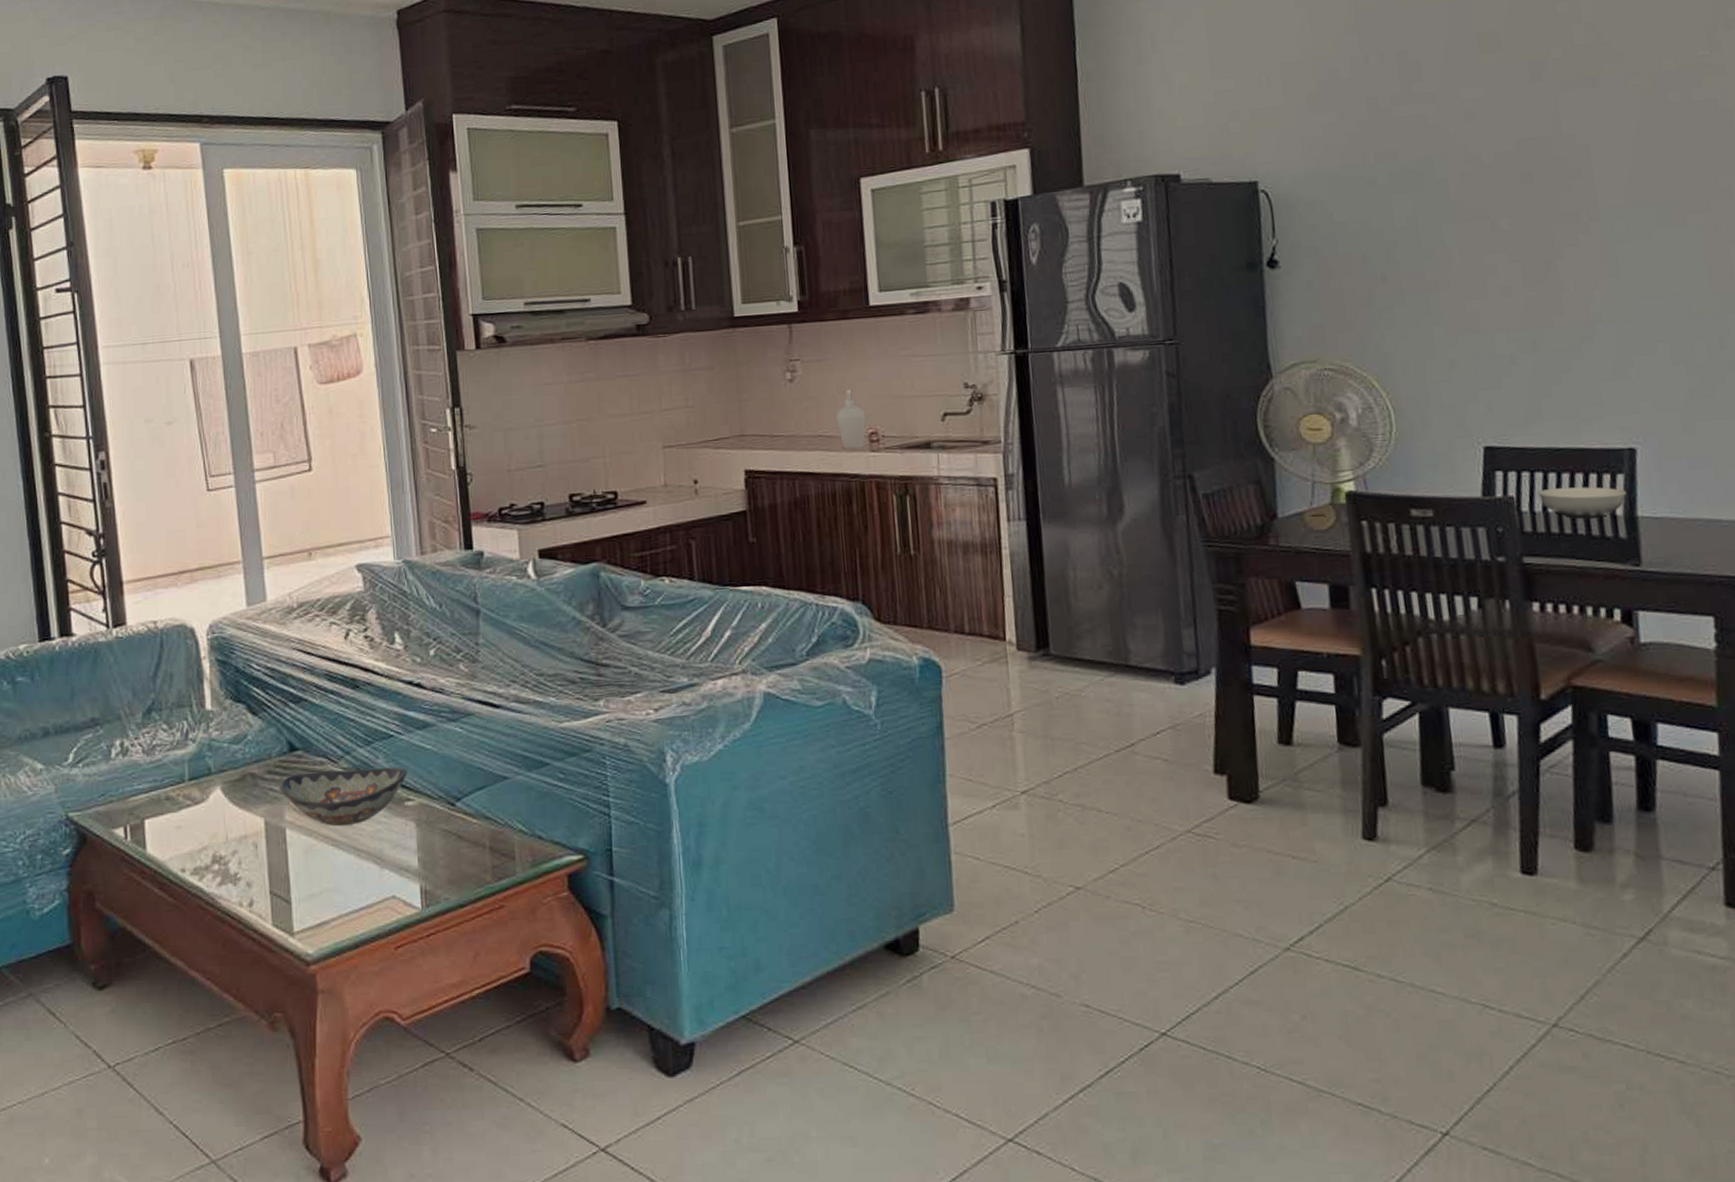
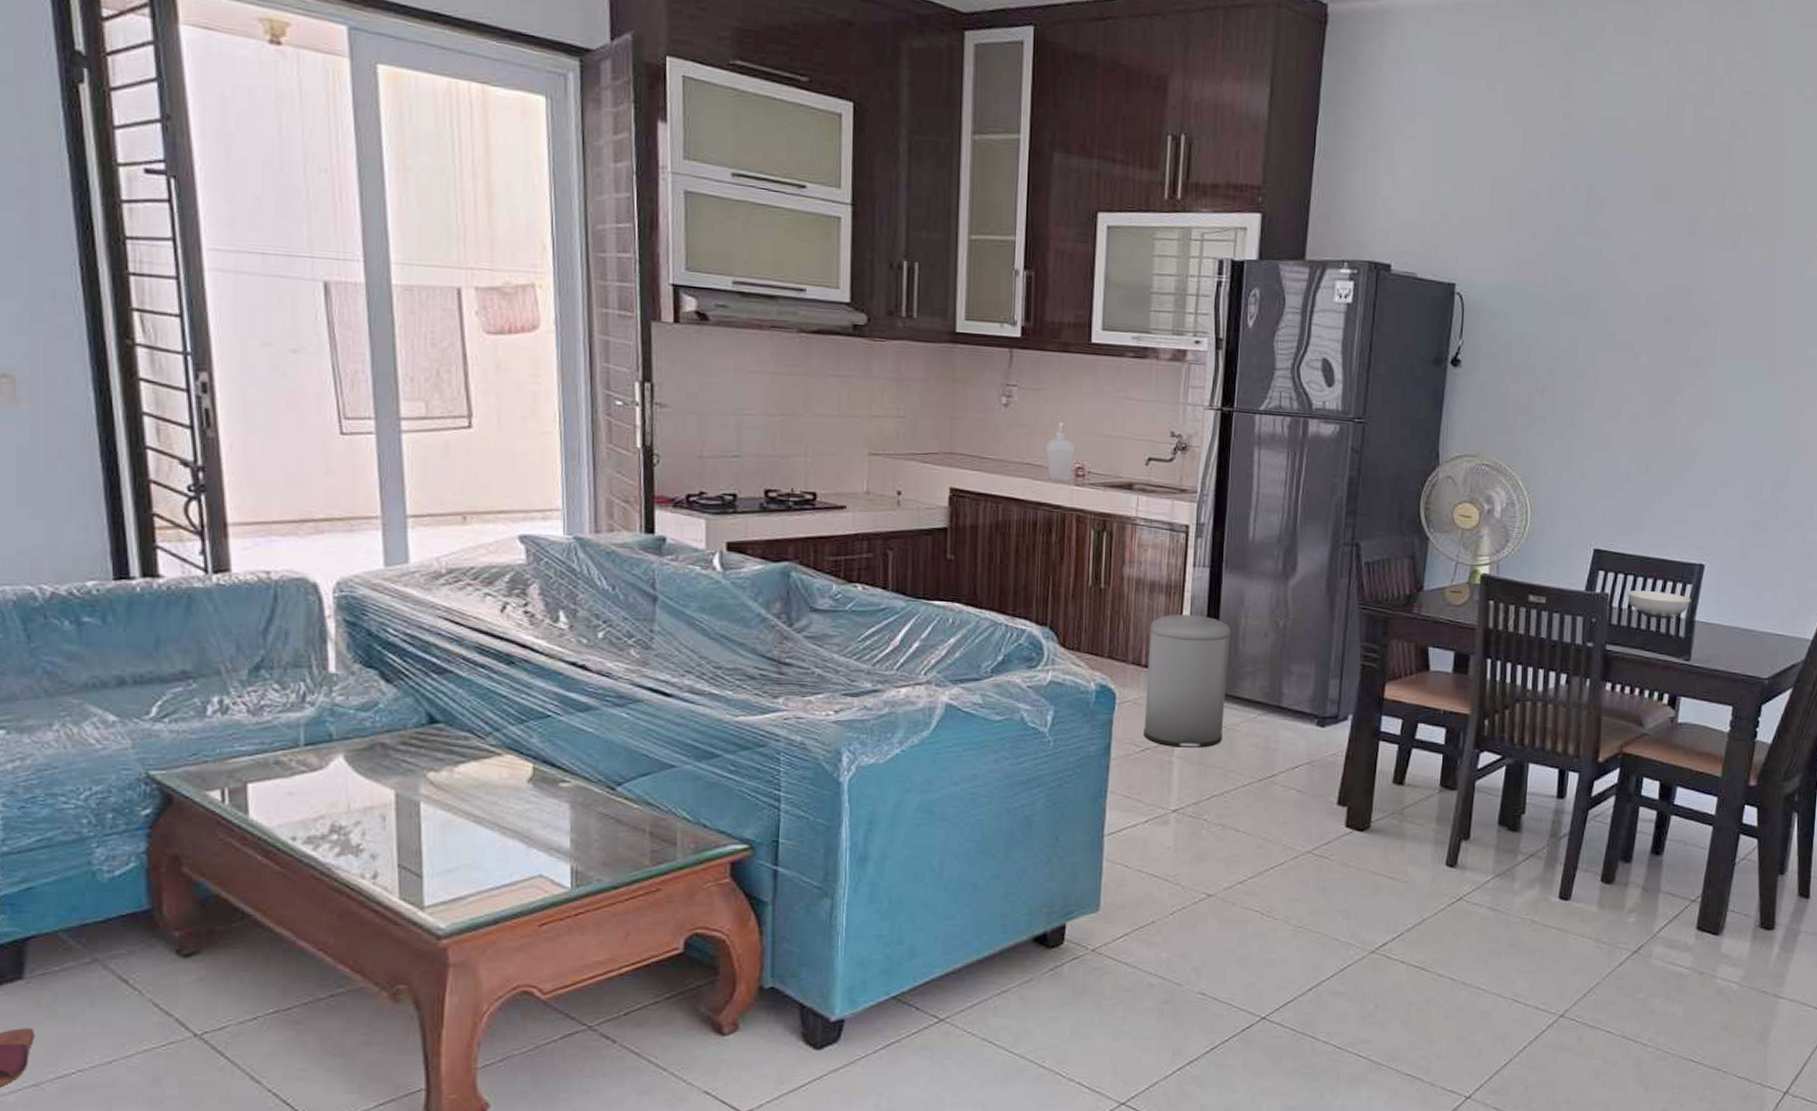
decorative bowl: present [279,767,408,826] -> none [415,746,566,802]
pedal bin: none [969,573,1067,721] -> present [1144,614,1231,748]

